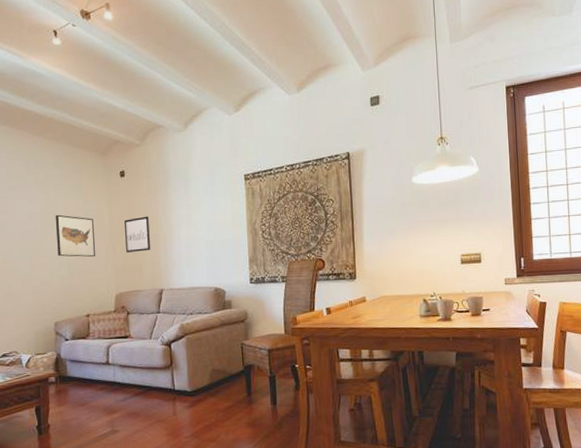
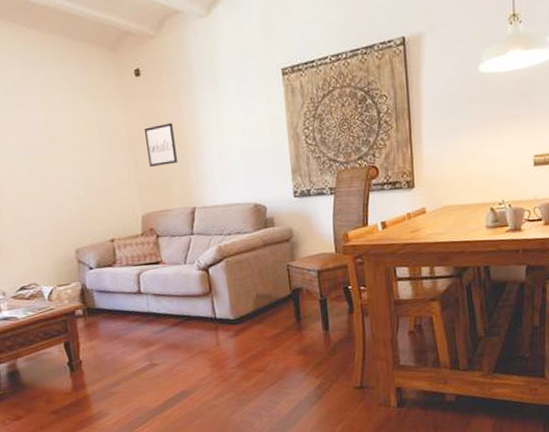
wall art: present [55,214,96,257] -> none [62,124,116,174]

